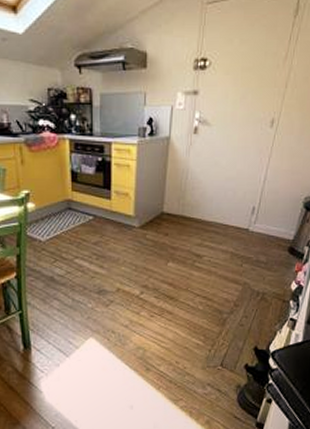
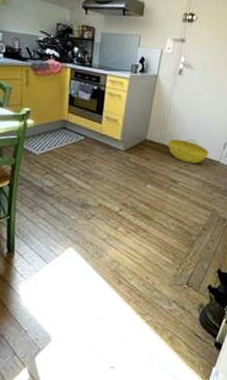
basket: none [188,206,235,234] -> present [168,139,209,164]

